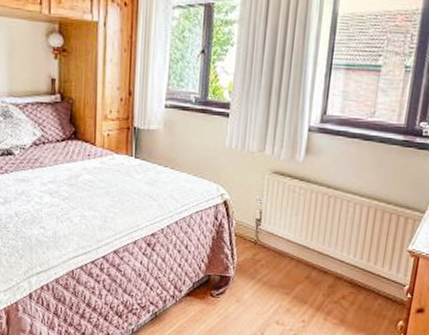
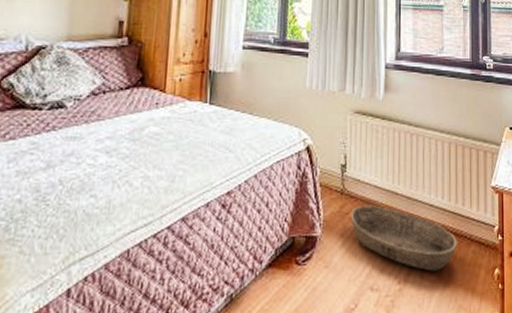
basket: none [262,255,364,316] -> present [351,205,457,271]

